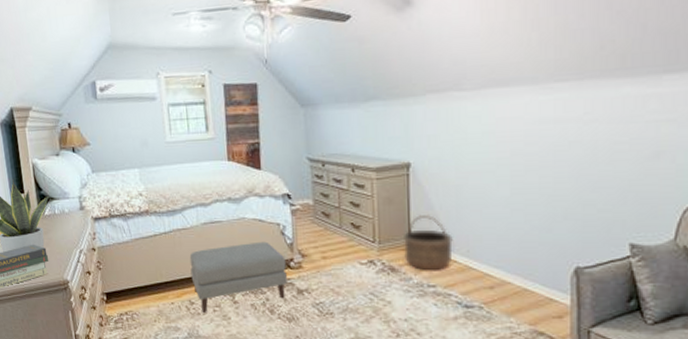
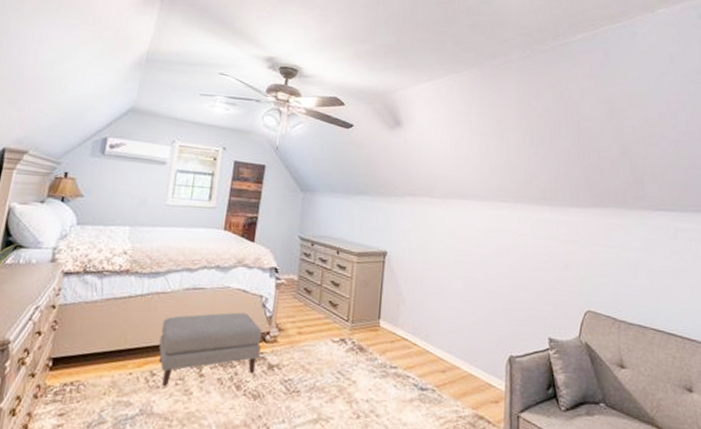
basket: present [404,215,453,270] -> none [373,299,415,352]

